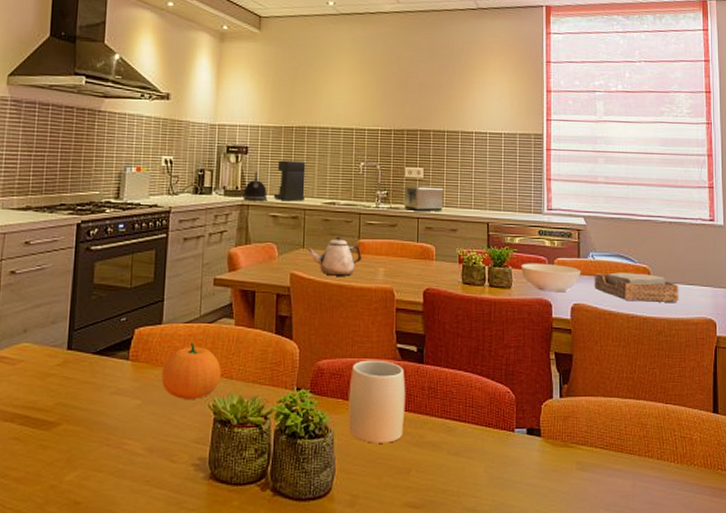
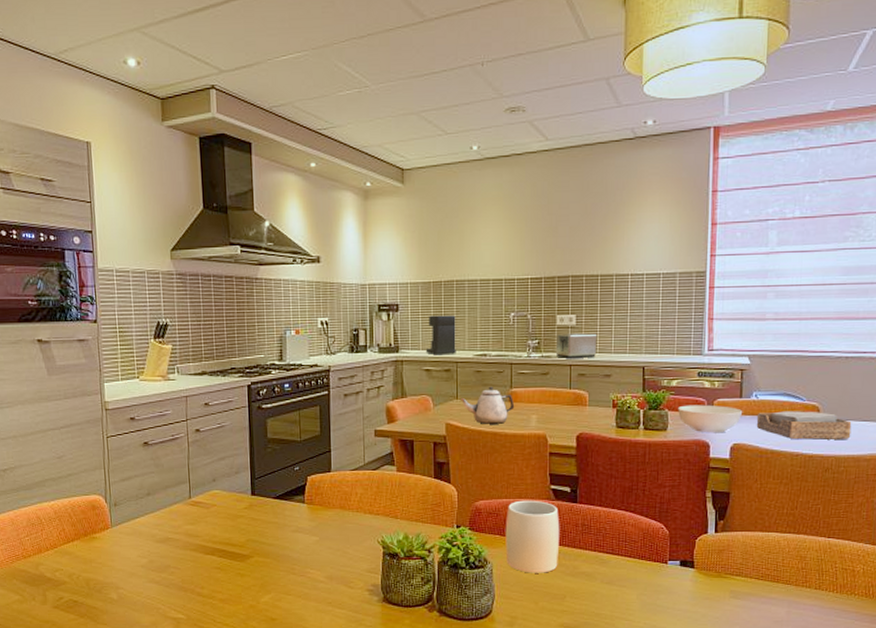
fruit: present [162,342,221,399] -> none [334,487,387,536]
kettle: present [243,172,268,201] -> none [396,328,420,356]

